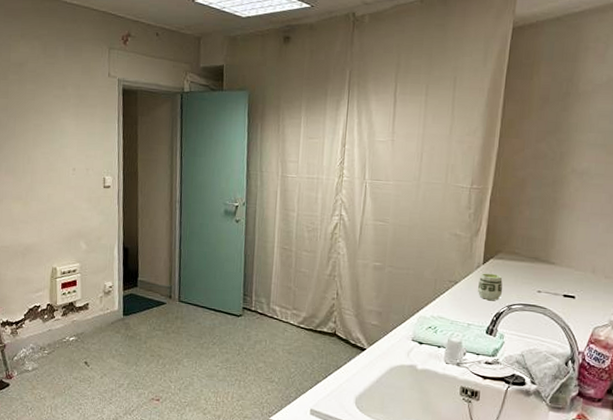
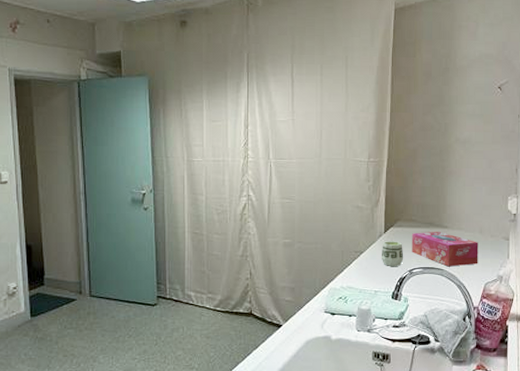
tissue box: none [512,266,590,307] -> present [412,232,479,267]

